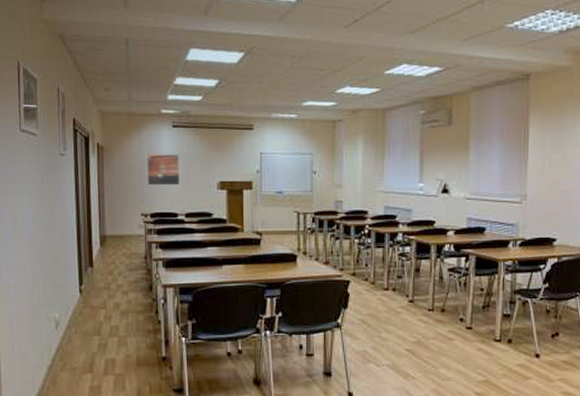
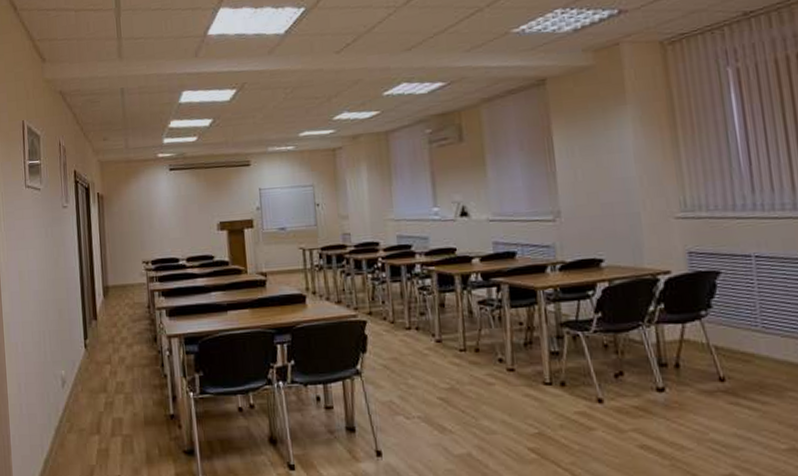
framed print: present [146,154,180,186] -> none [145,197,179,232]

